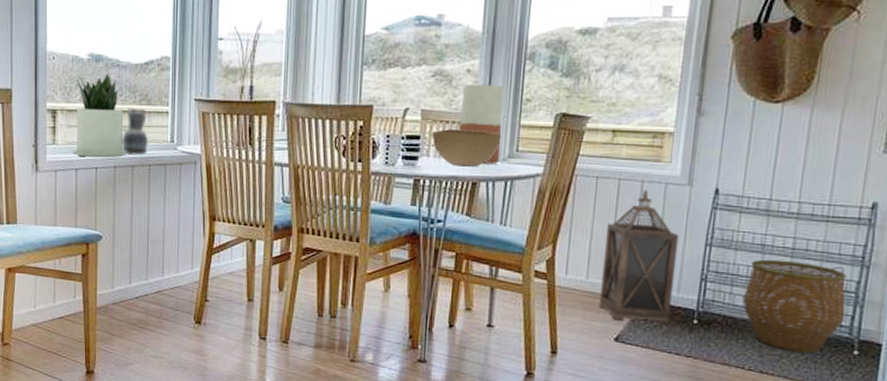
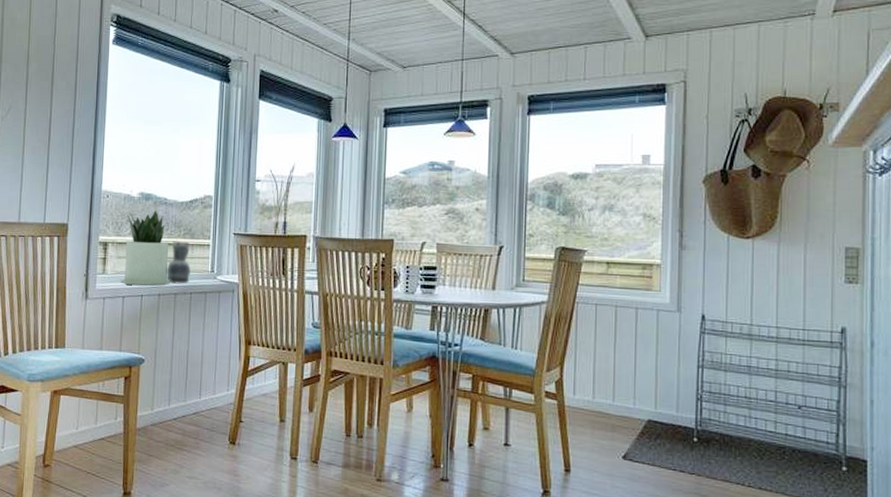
bowl: present [431,129,502,167] -> none [446,261,509,295]
vase: present [458,84,504,165] -> none [470,221,509,293]
lantern: present [598,190,680,325] -> none [606,316,674,443]
basket: present [742,259,847,353] -> none [736,379,830,469]

